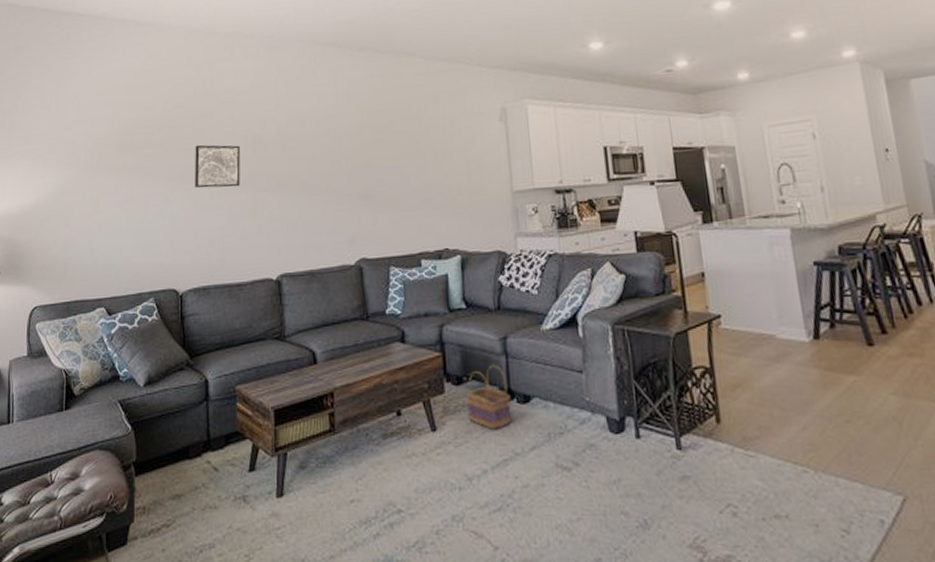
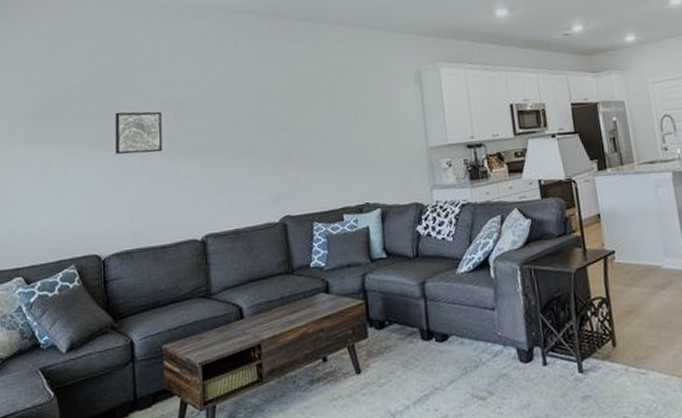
basket: present [467,364,512,429] -> none [389,308,431,368]

